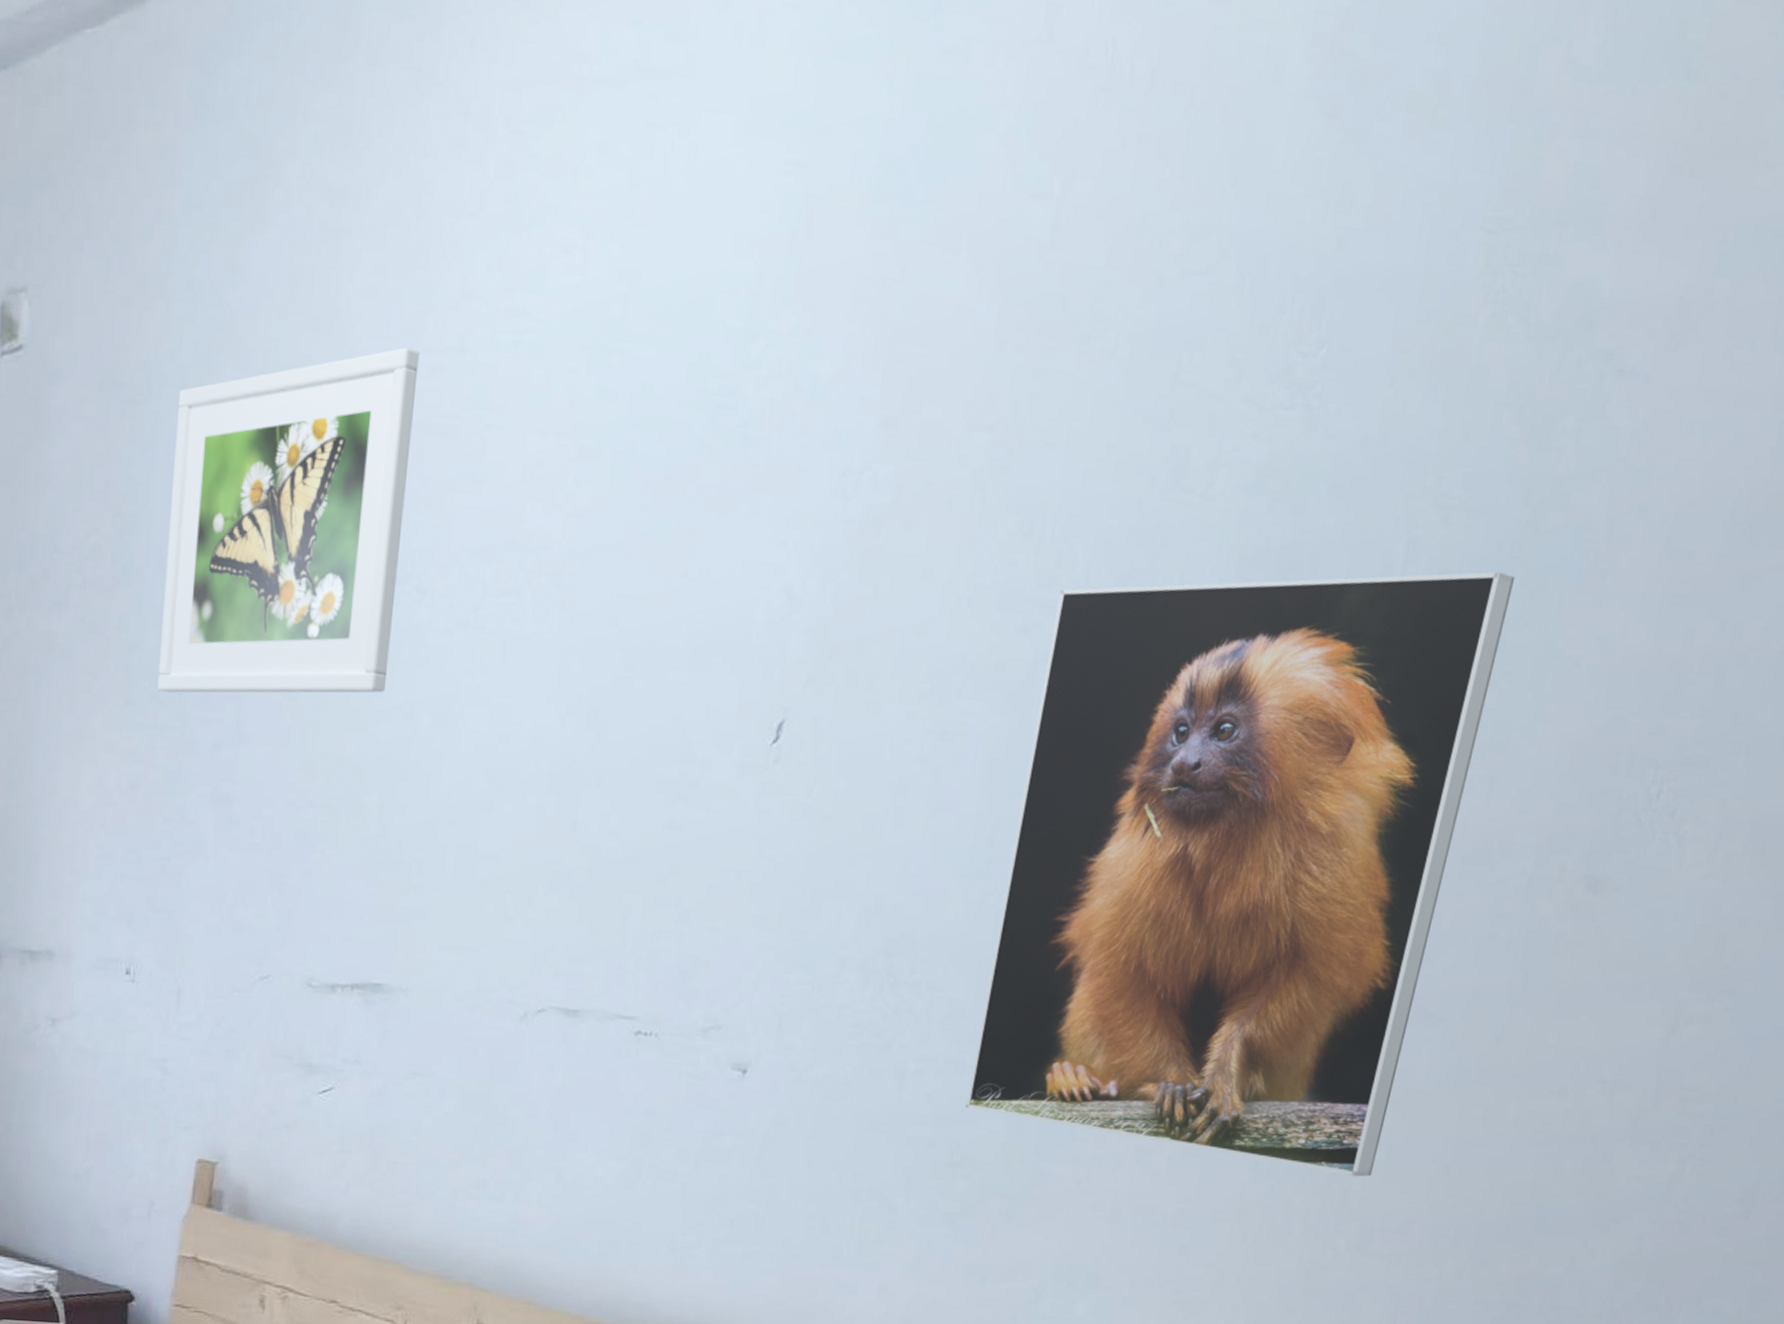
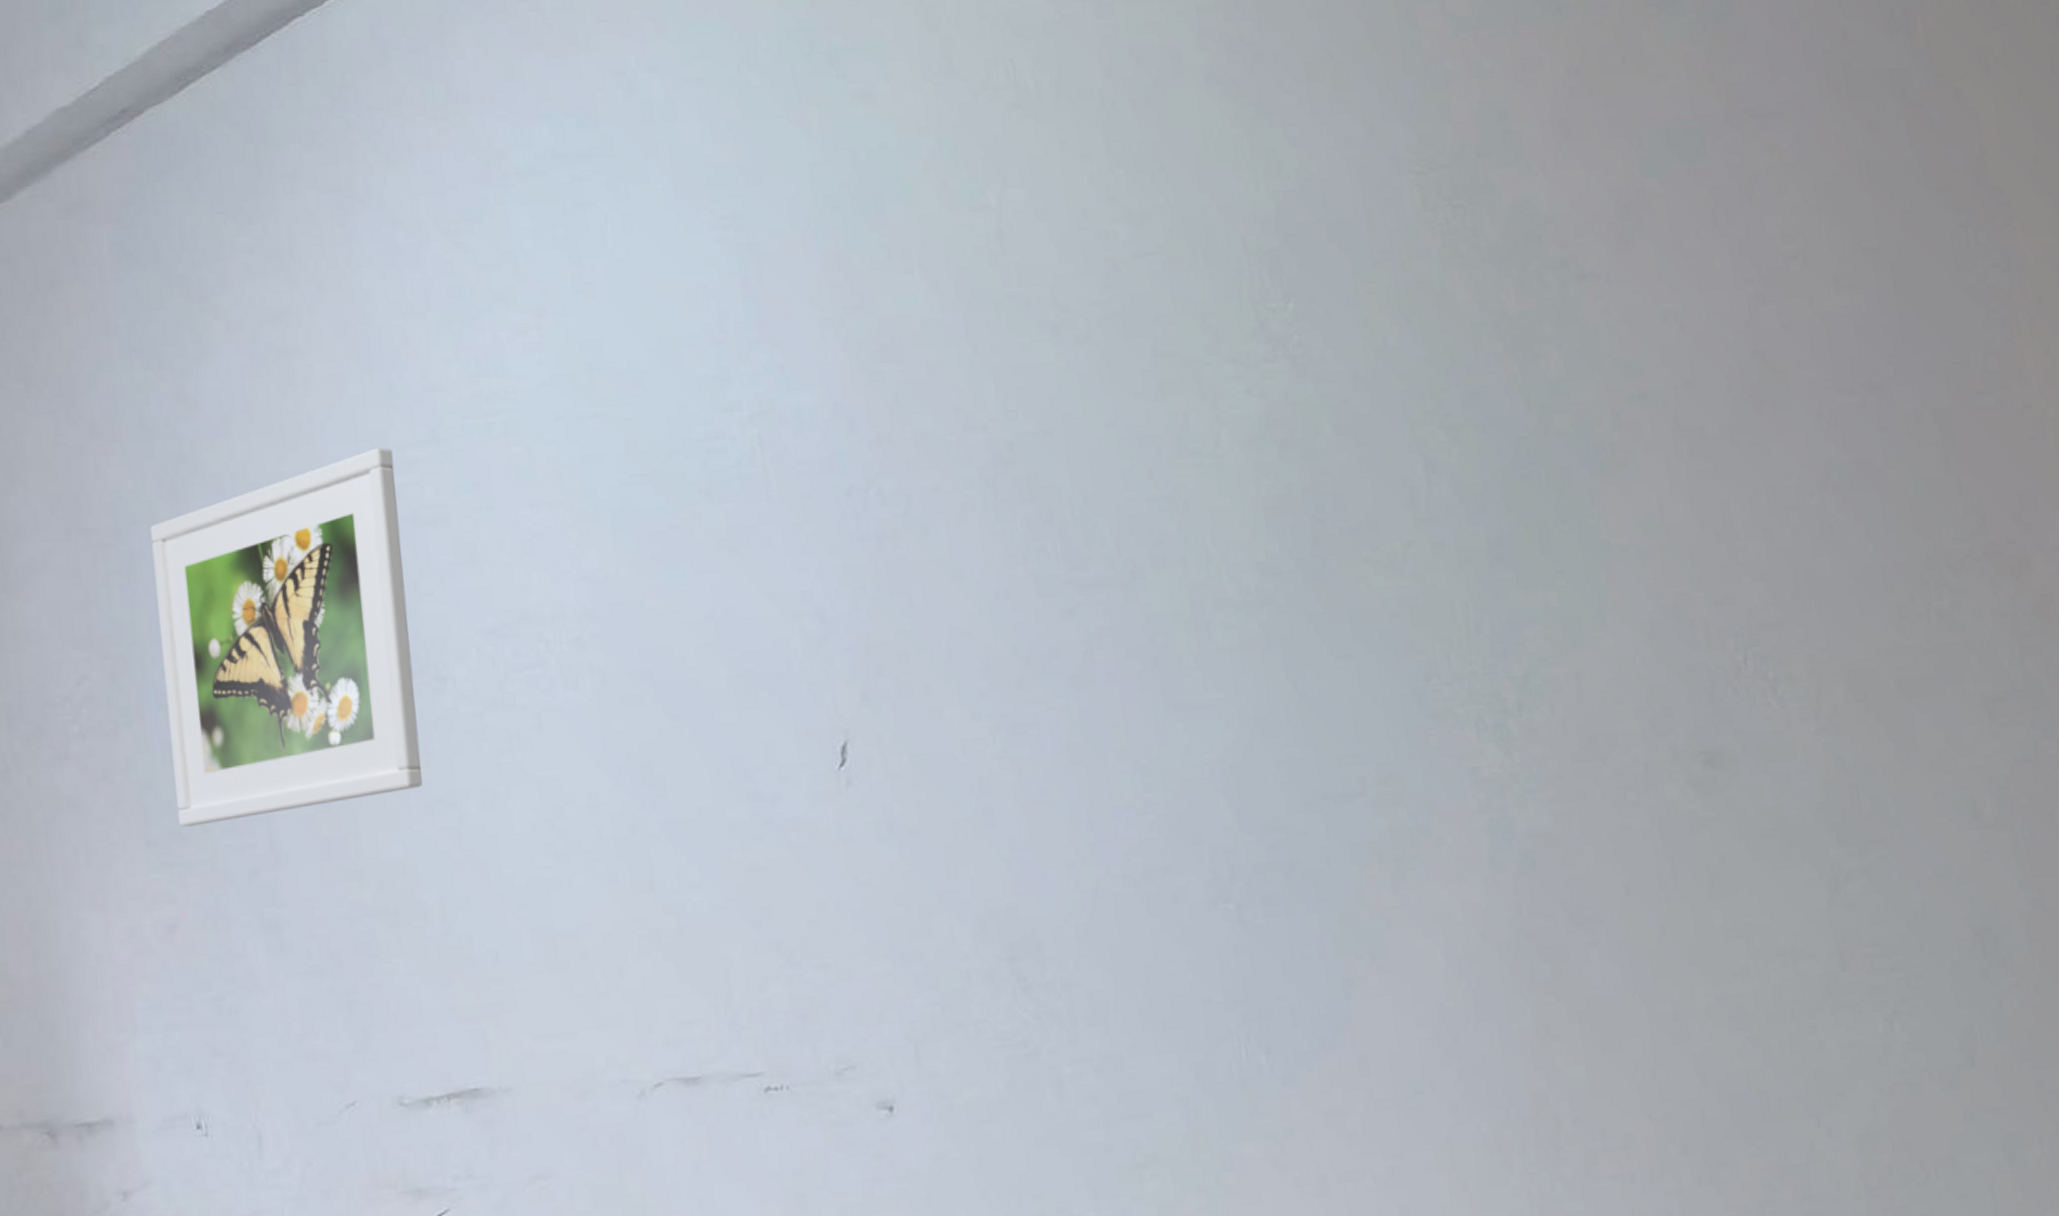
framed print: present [965,571,1515,1177] -> none [1095,477,1578,1104]

